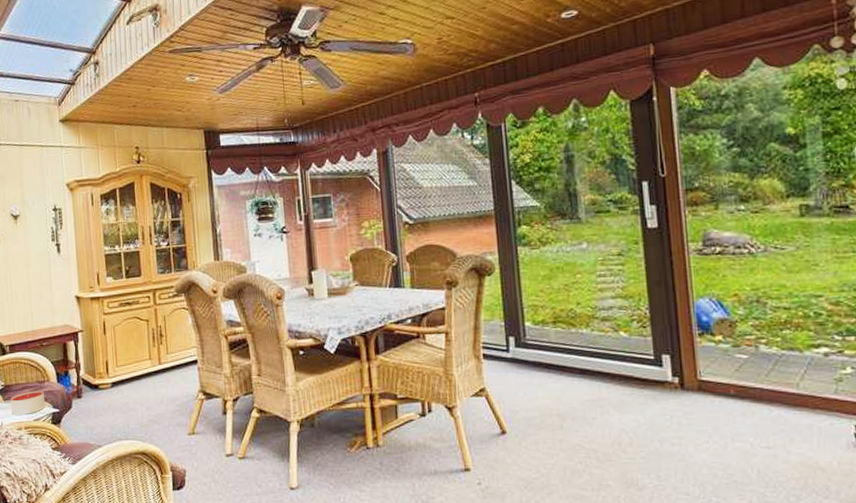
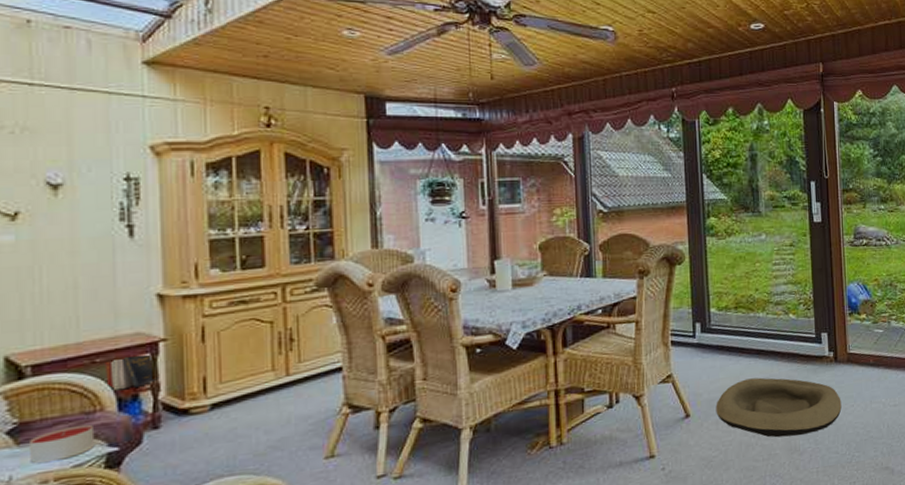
books: none [48,342,80,367] -> present [105,355,160,391]
dog bed: none [534,399,692,467] -> present [716,377,842,438]

